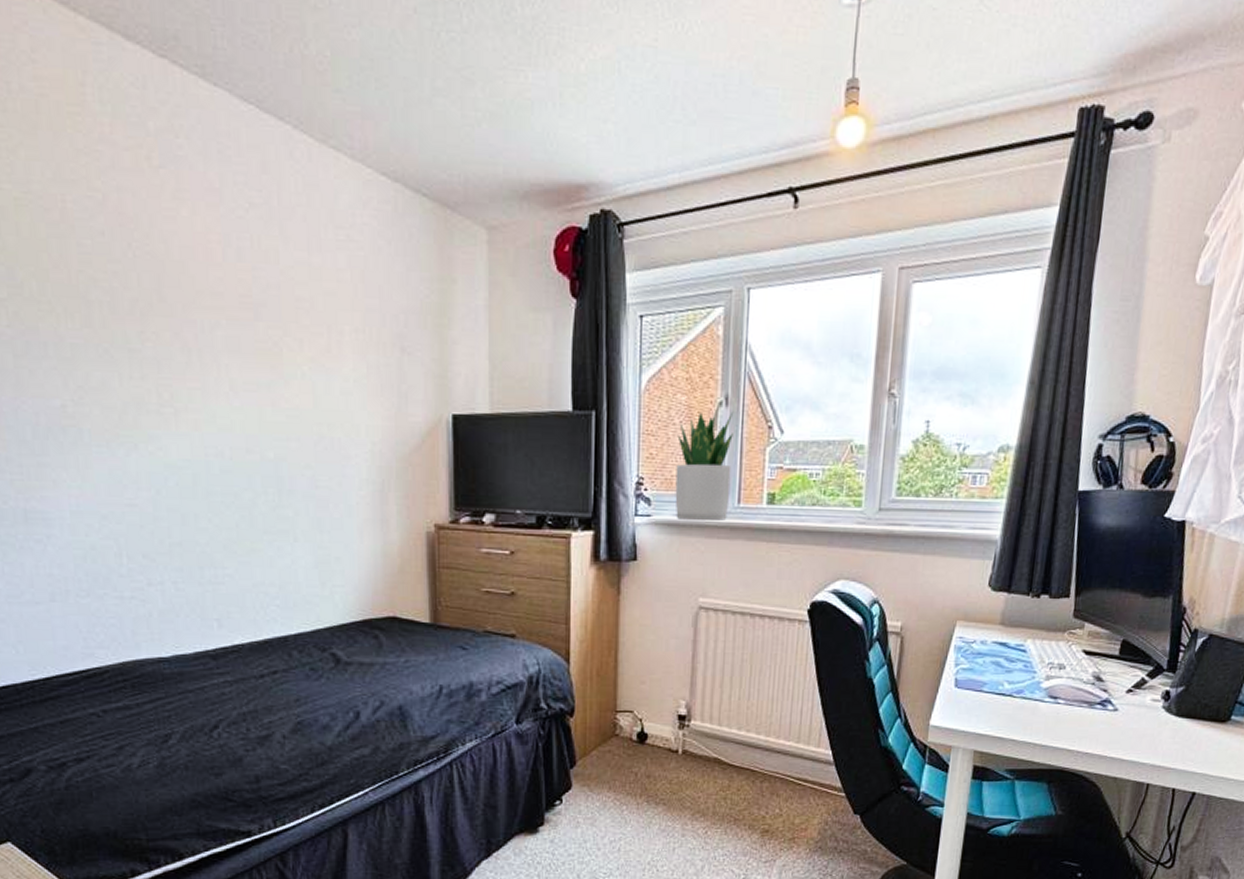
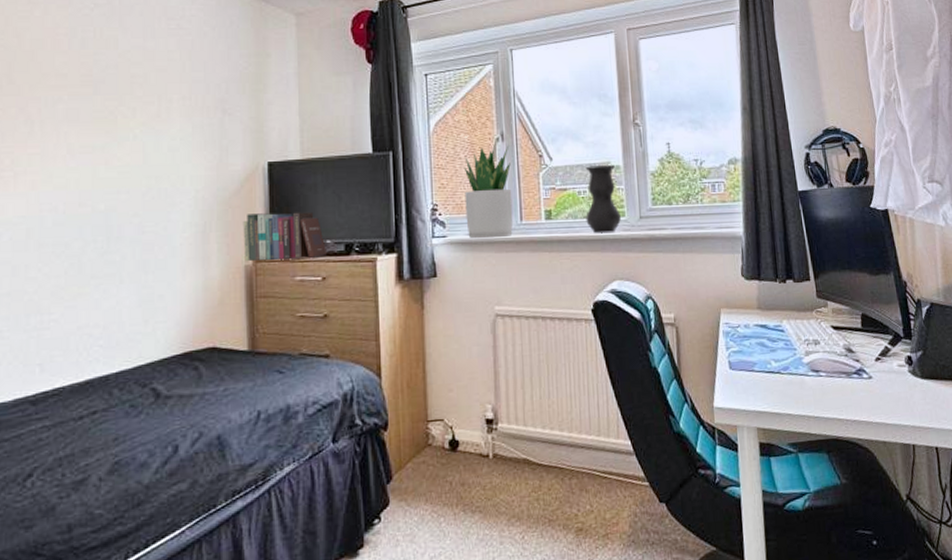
books: none [424,474,517,530] -> present [243,212,328,261]
vase: none [814,443,859,526] -> present [585,165,621,234]

